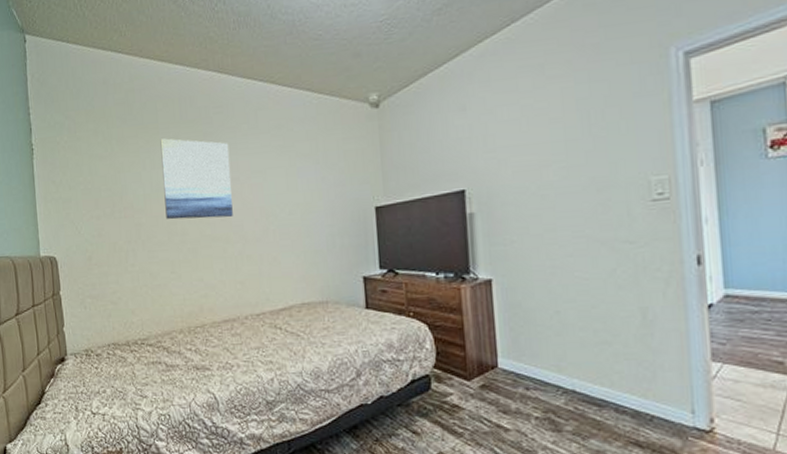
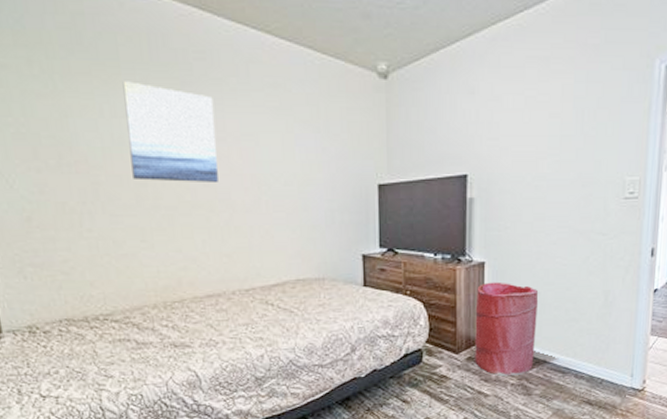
laundry hamper: none [485,300,561,407] -> present [475,281,539,376]

